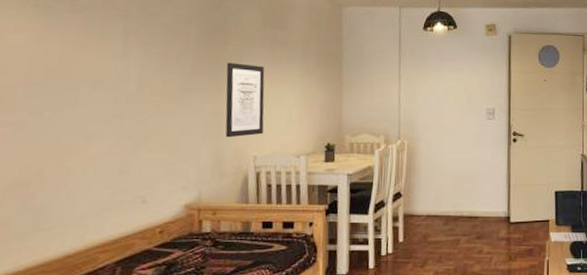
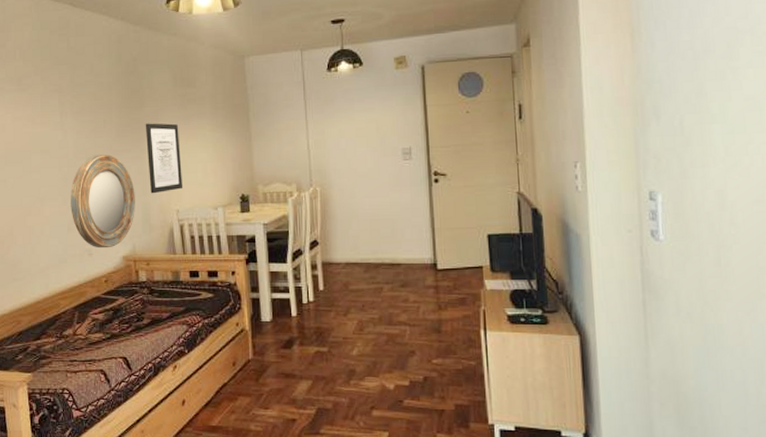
home mirror: none [124,91,207,195] -> present [71,154,135,249]

